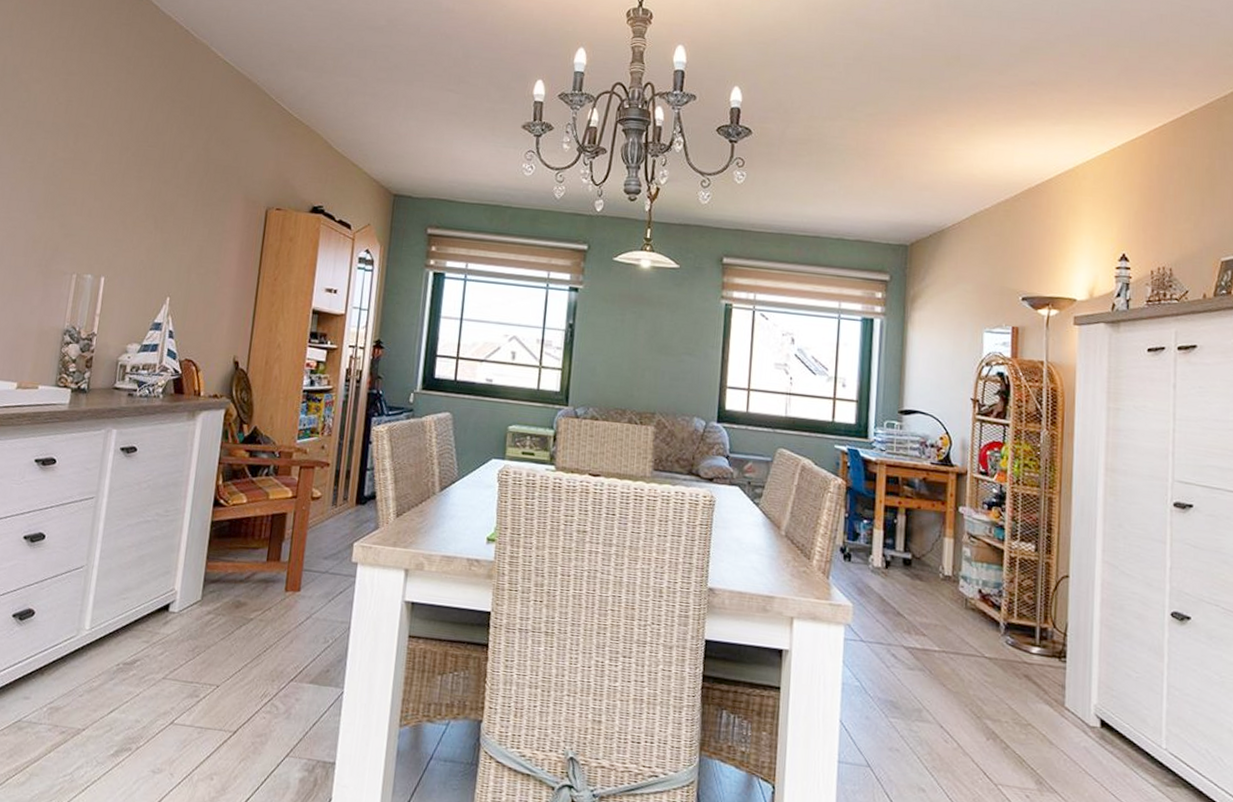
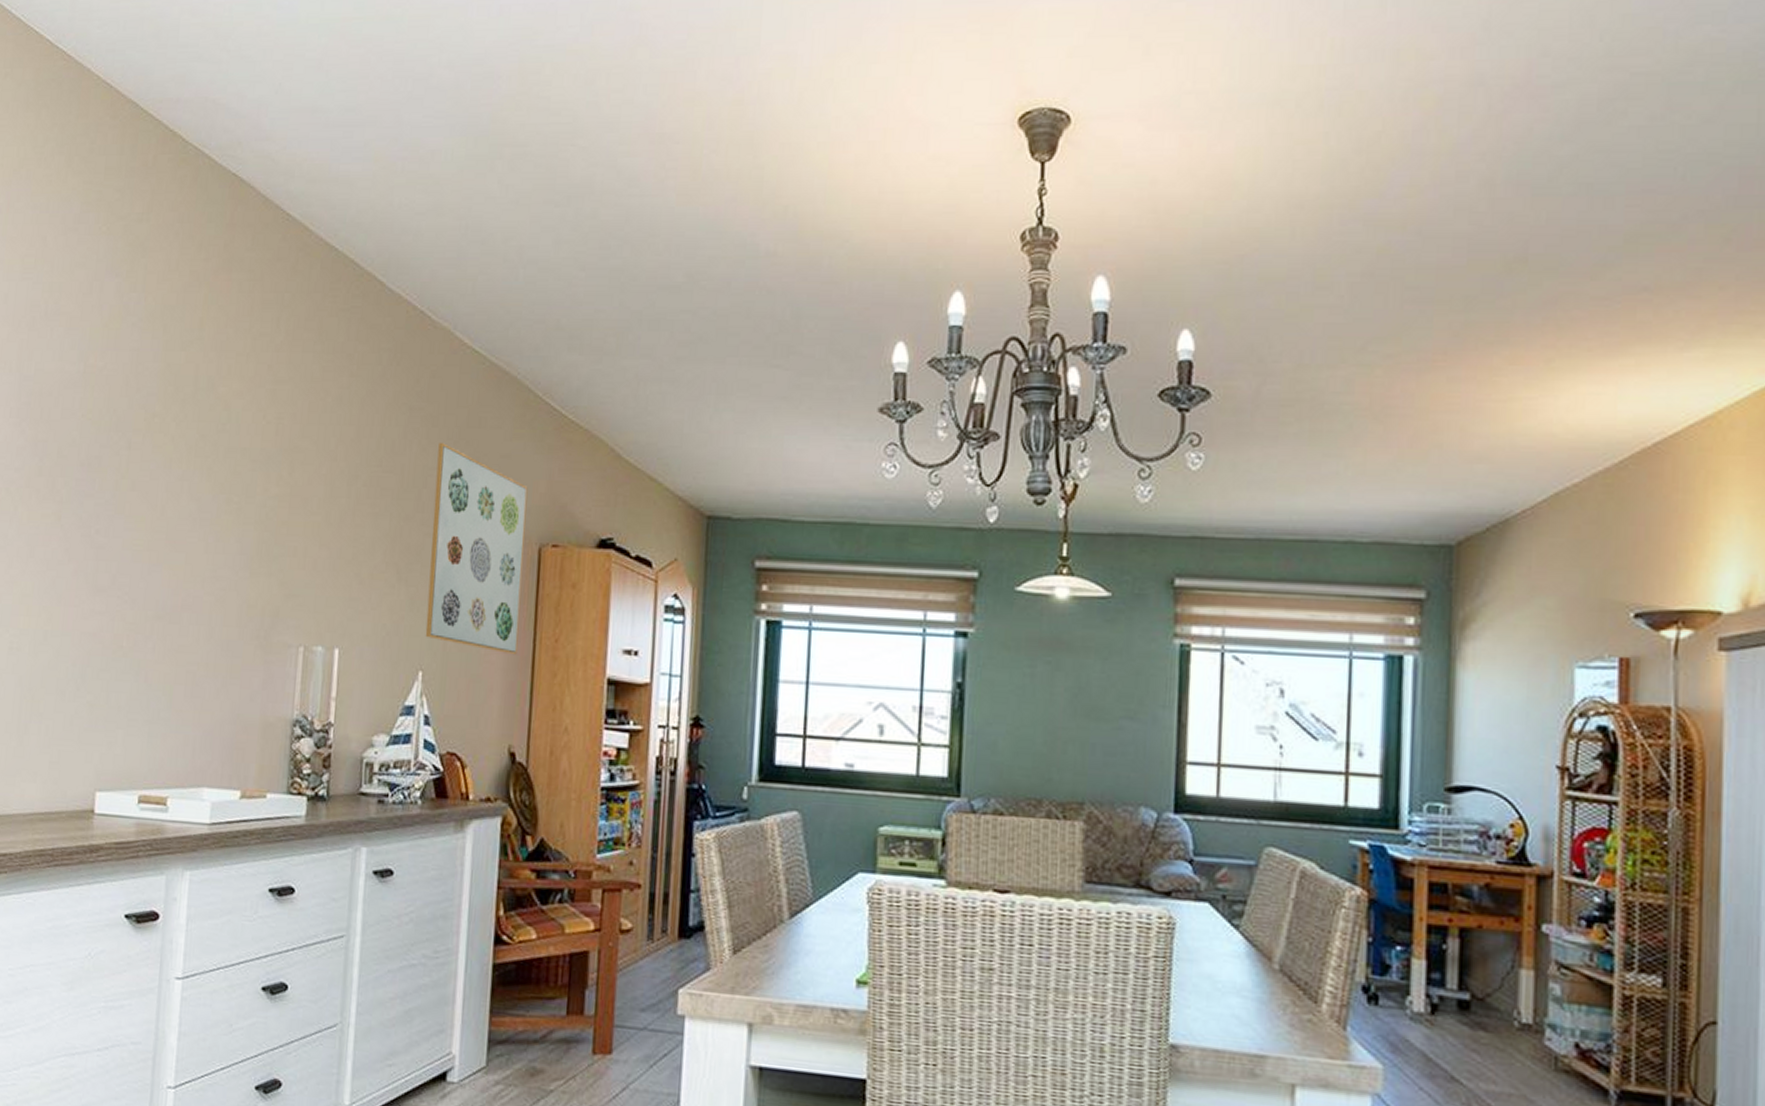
wall art: none [173,128,261,289] -> present [425,443,528,655]

